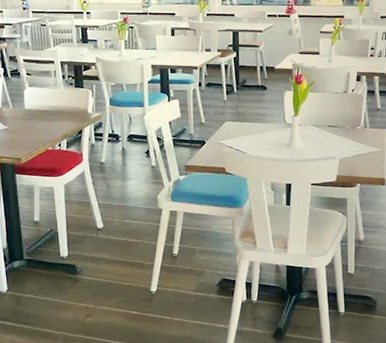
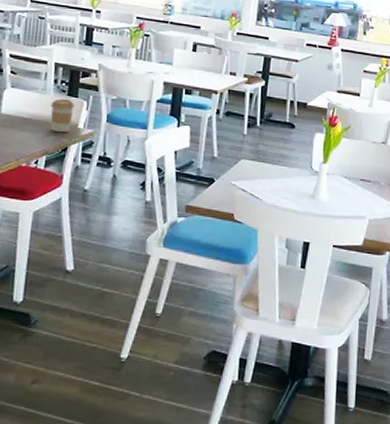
coffee cup: none [63,91,82,119] -> present [50,99,75,133]

